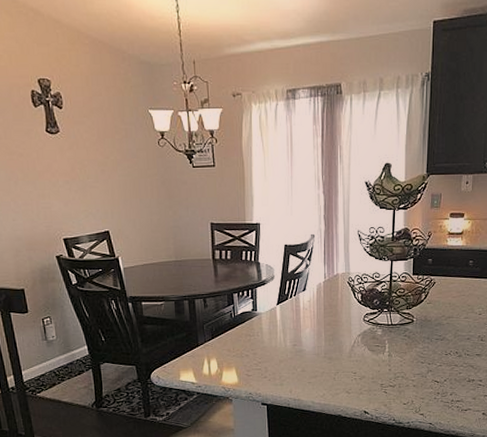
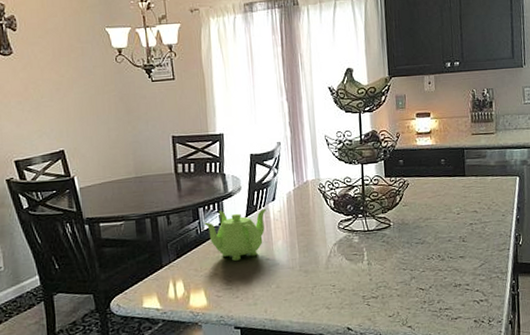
teapot: none [237,297,297,344] -> present [203,208,267,261]

